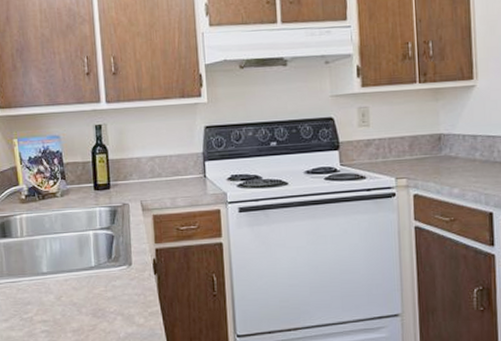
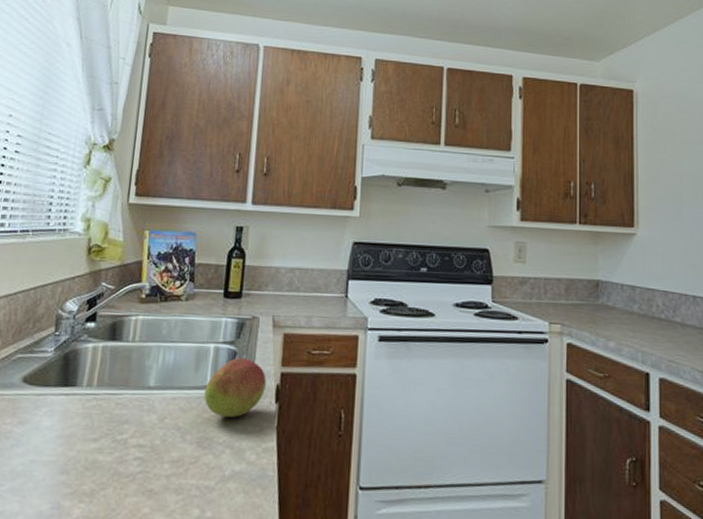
fruit: none [91,240,144,291] -> present [204,358,266,418]

